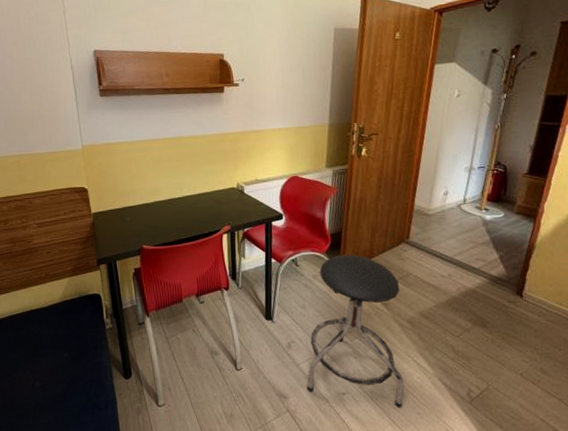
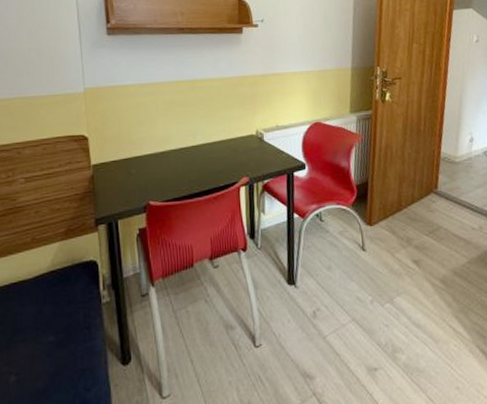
stool: present [306,254,405,408] -> none [334,207,441,383]

